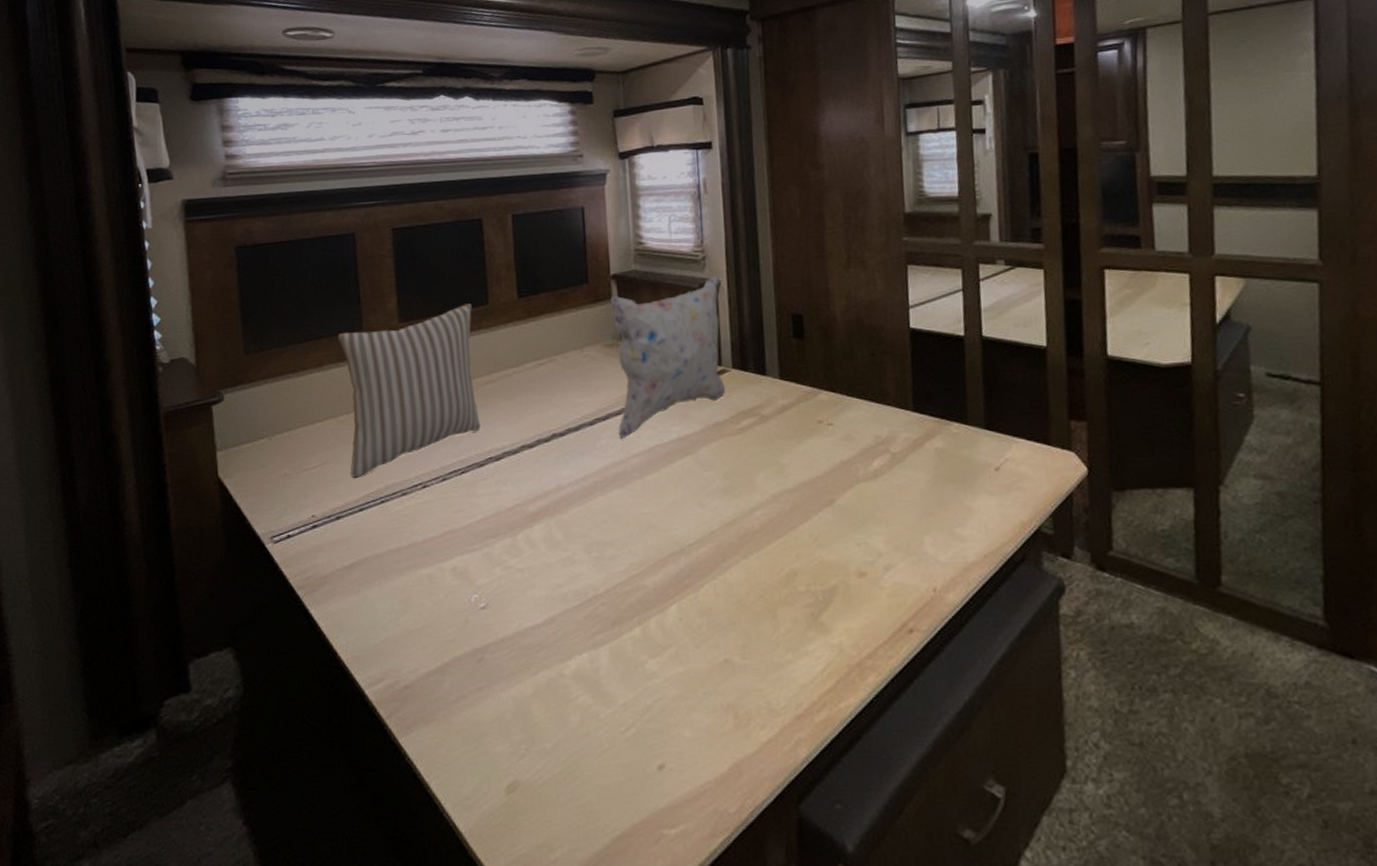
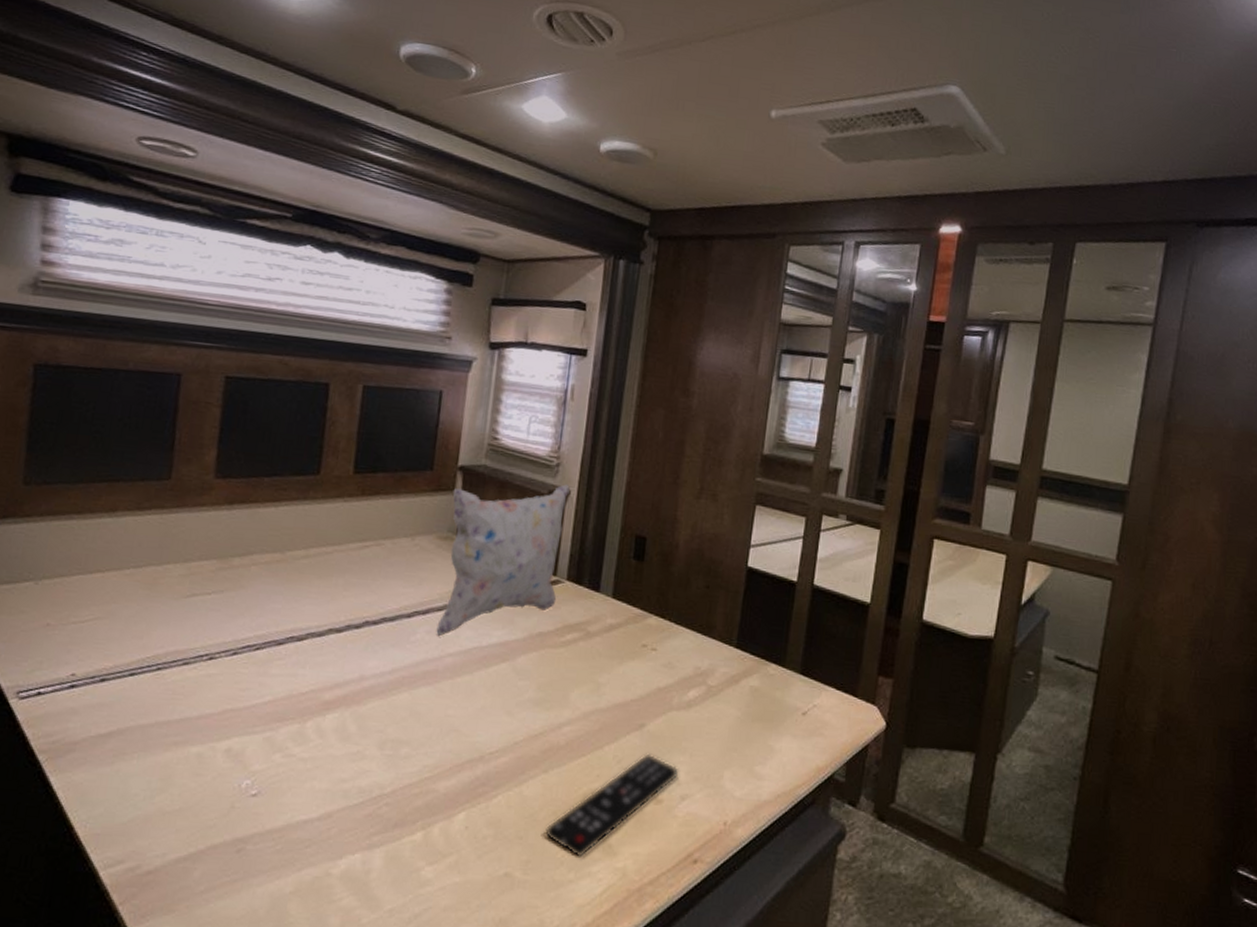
pillow: present [337,303,480,478] -> none [127,470,301,639]
remote control: none [756,528,878,638] -> present [545,753,679,857]

